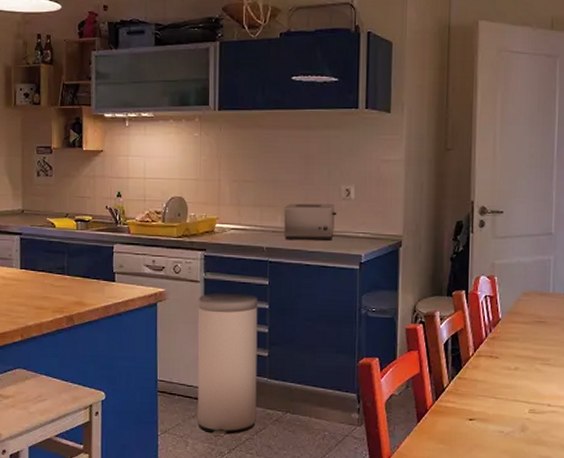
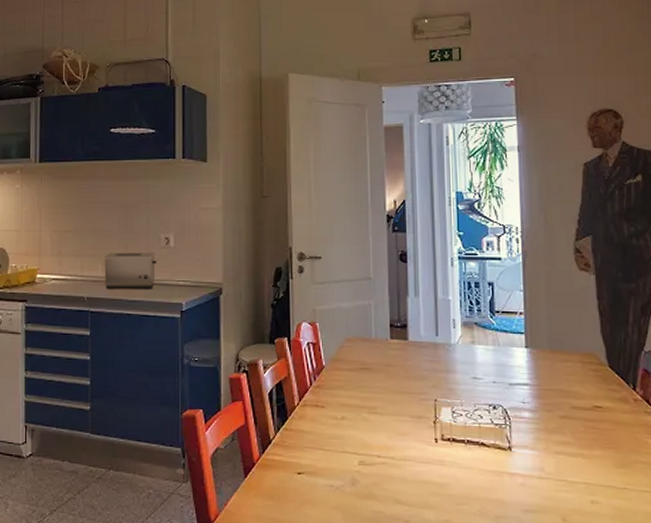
pedal bin: present [197,292,258,437] -> none [18,343,80,497]

